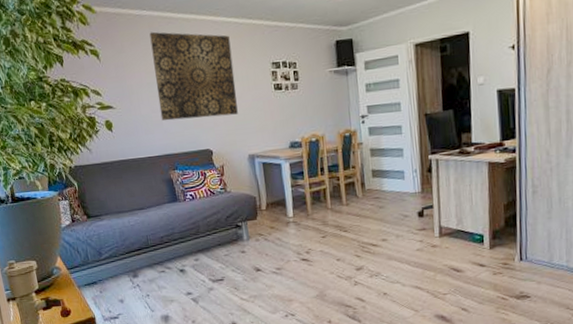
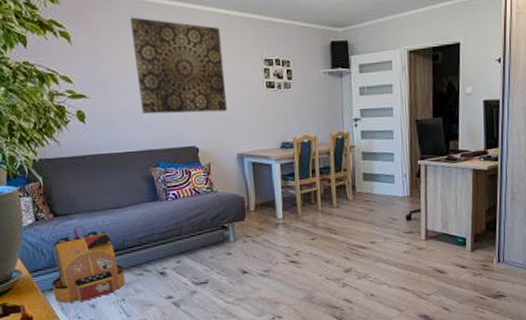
backpack: none [86,226,150,298] -> present [51,226,126,303]

